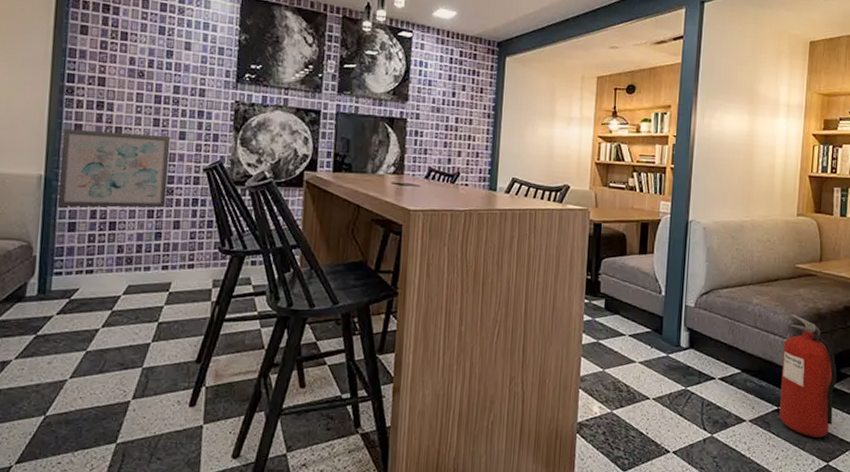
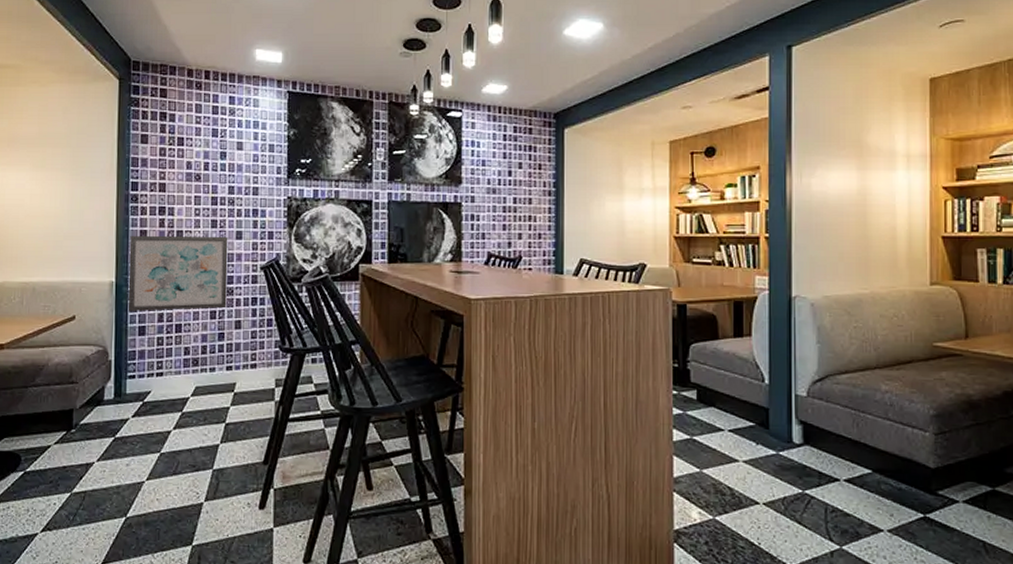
fire extinguisher: present [779,313,837,438] -> none [925,401,1001,552]

